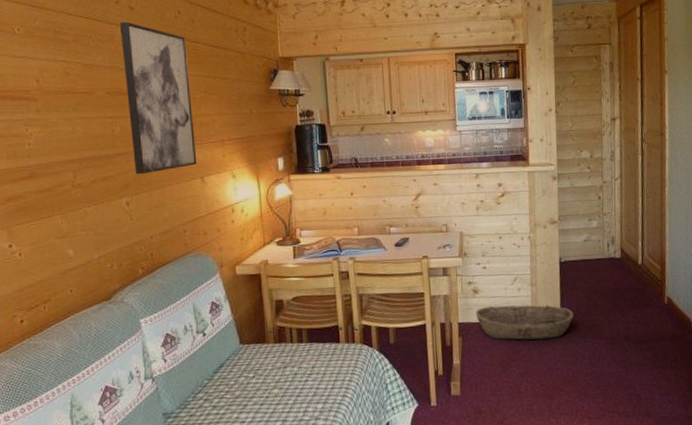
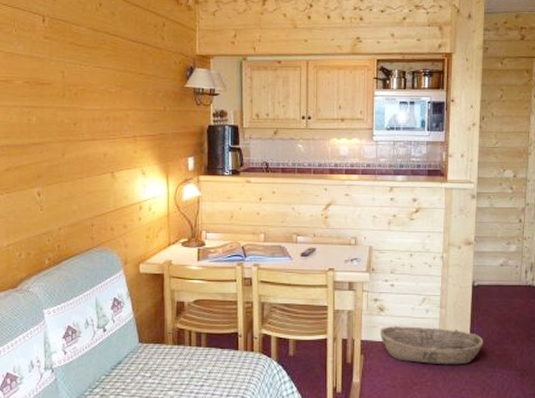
wall art: present [120,22,197,174] -> none [42,12,109,165]

